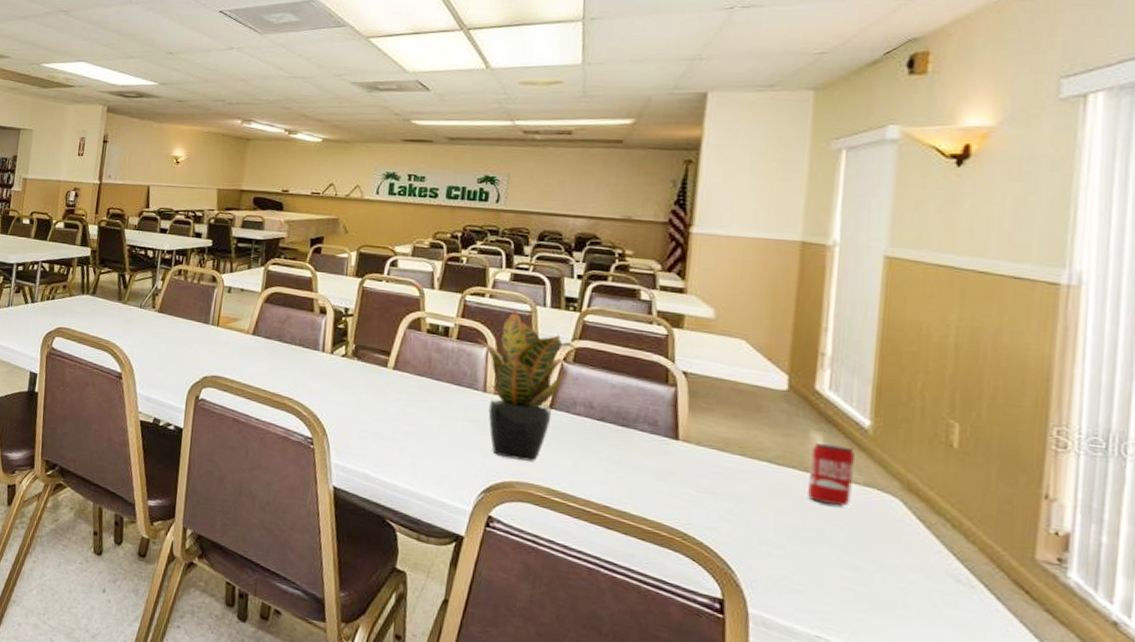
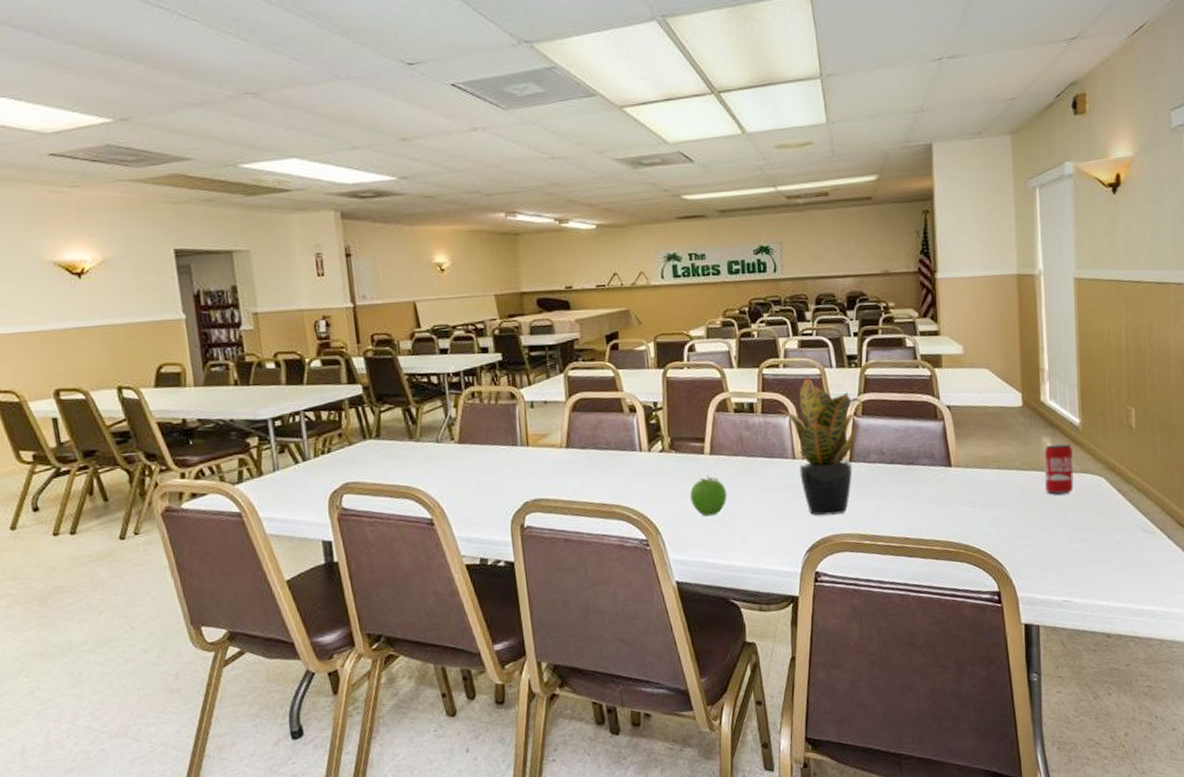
fruit: none [364,388,404,431] -> present [689,474,727,517]

